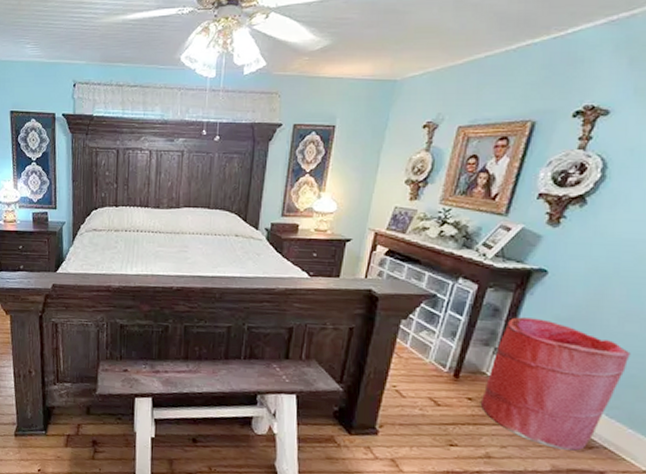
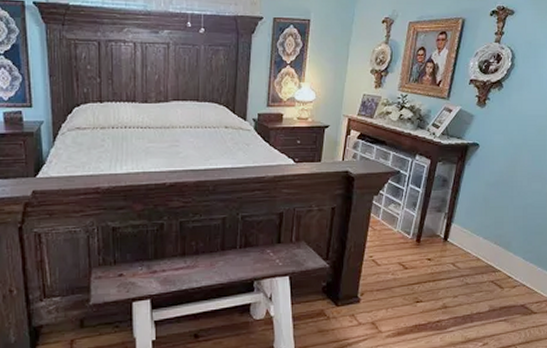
laundry hamper: present [480,317,631,451] -> none [437,185,537,292]

